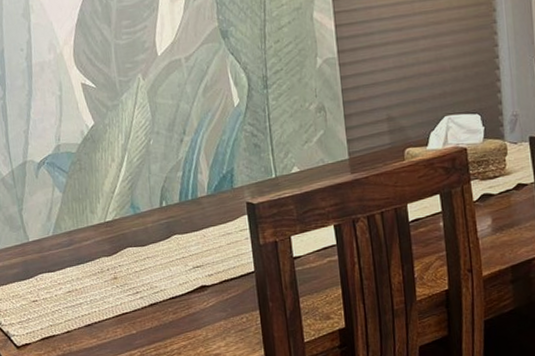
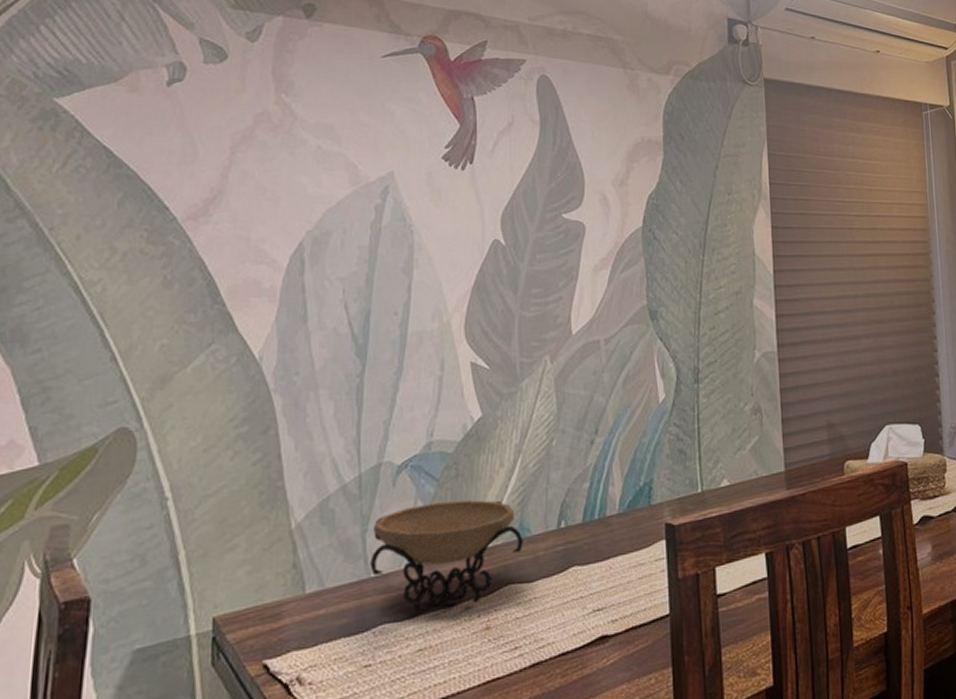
decorative bowl: none [27,186,136,267] -> present [370,500,524,614]

